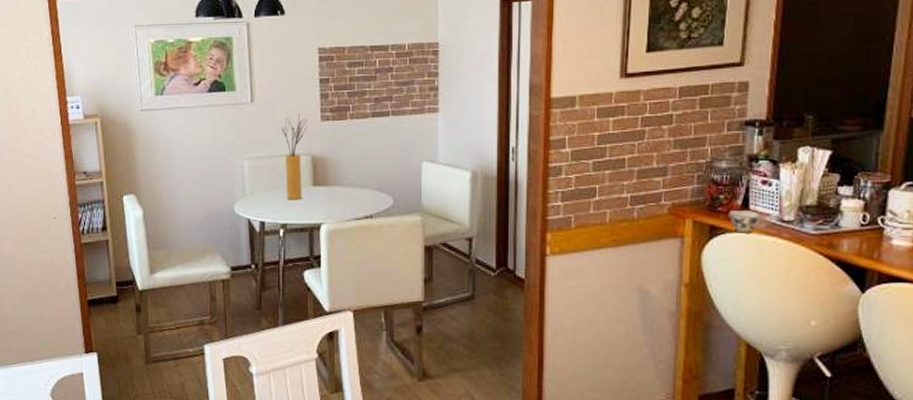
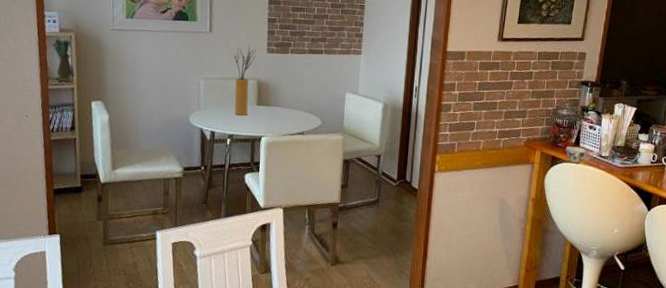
vase: none [77,125,101,175] -> present [52,37,73,82]

